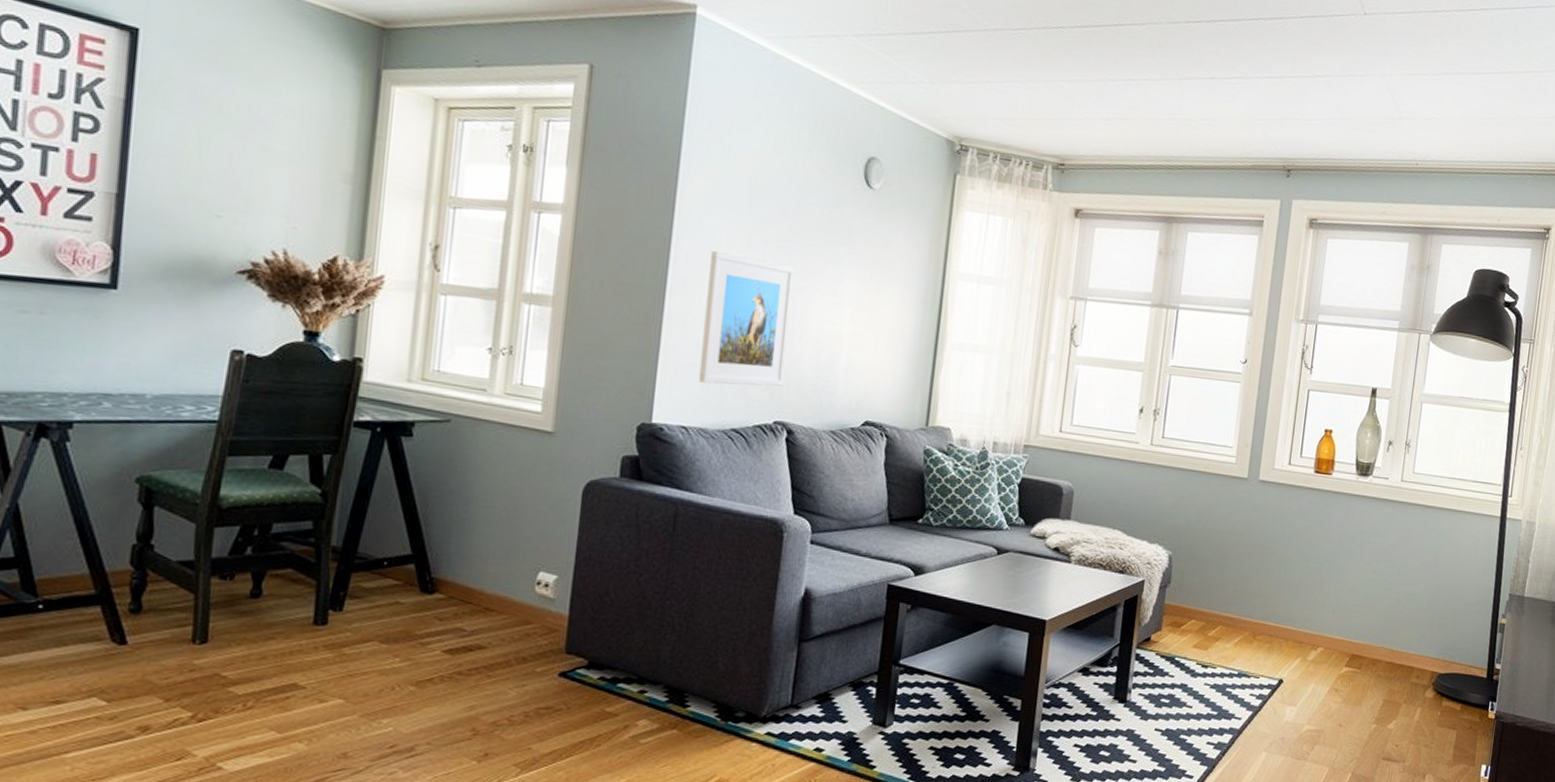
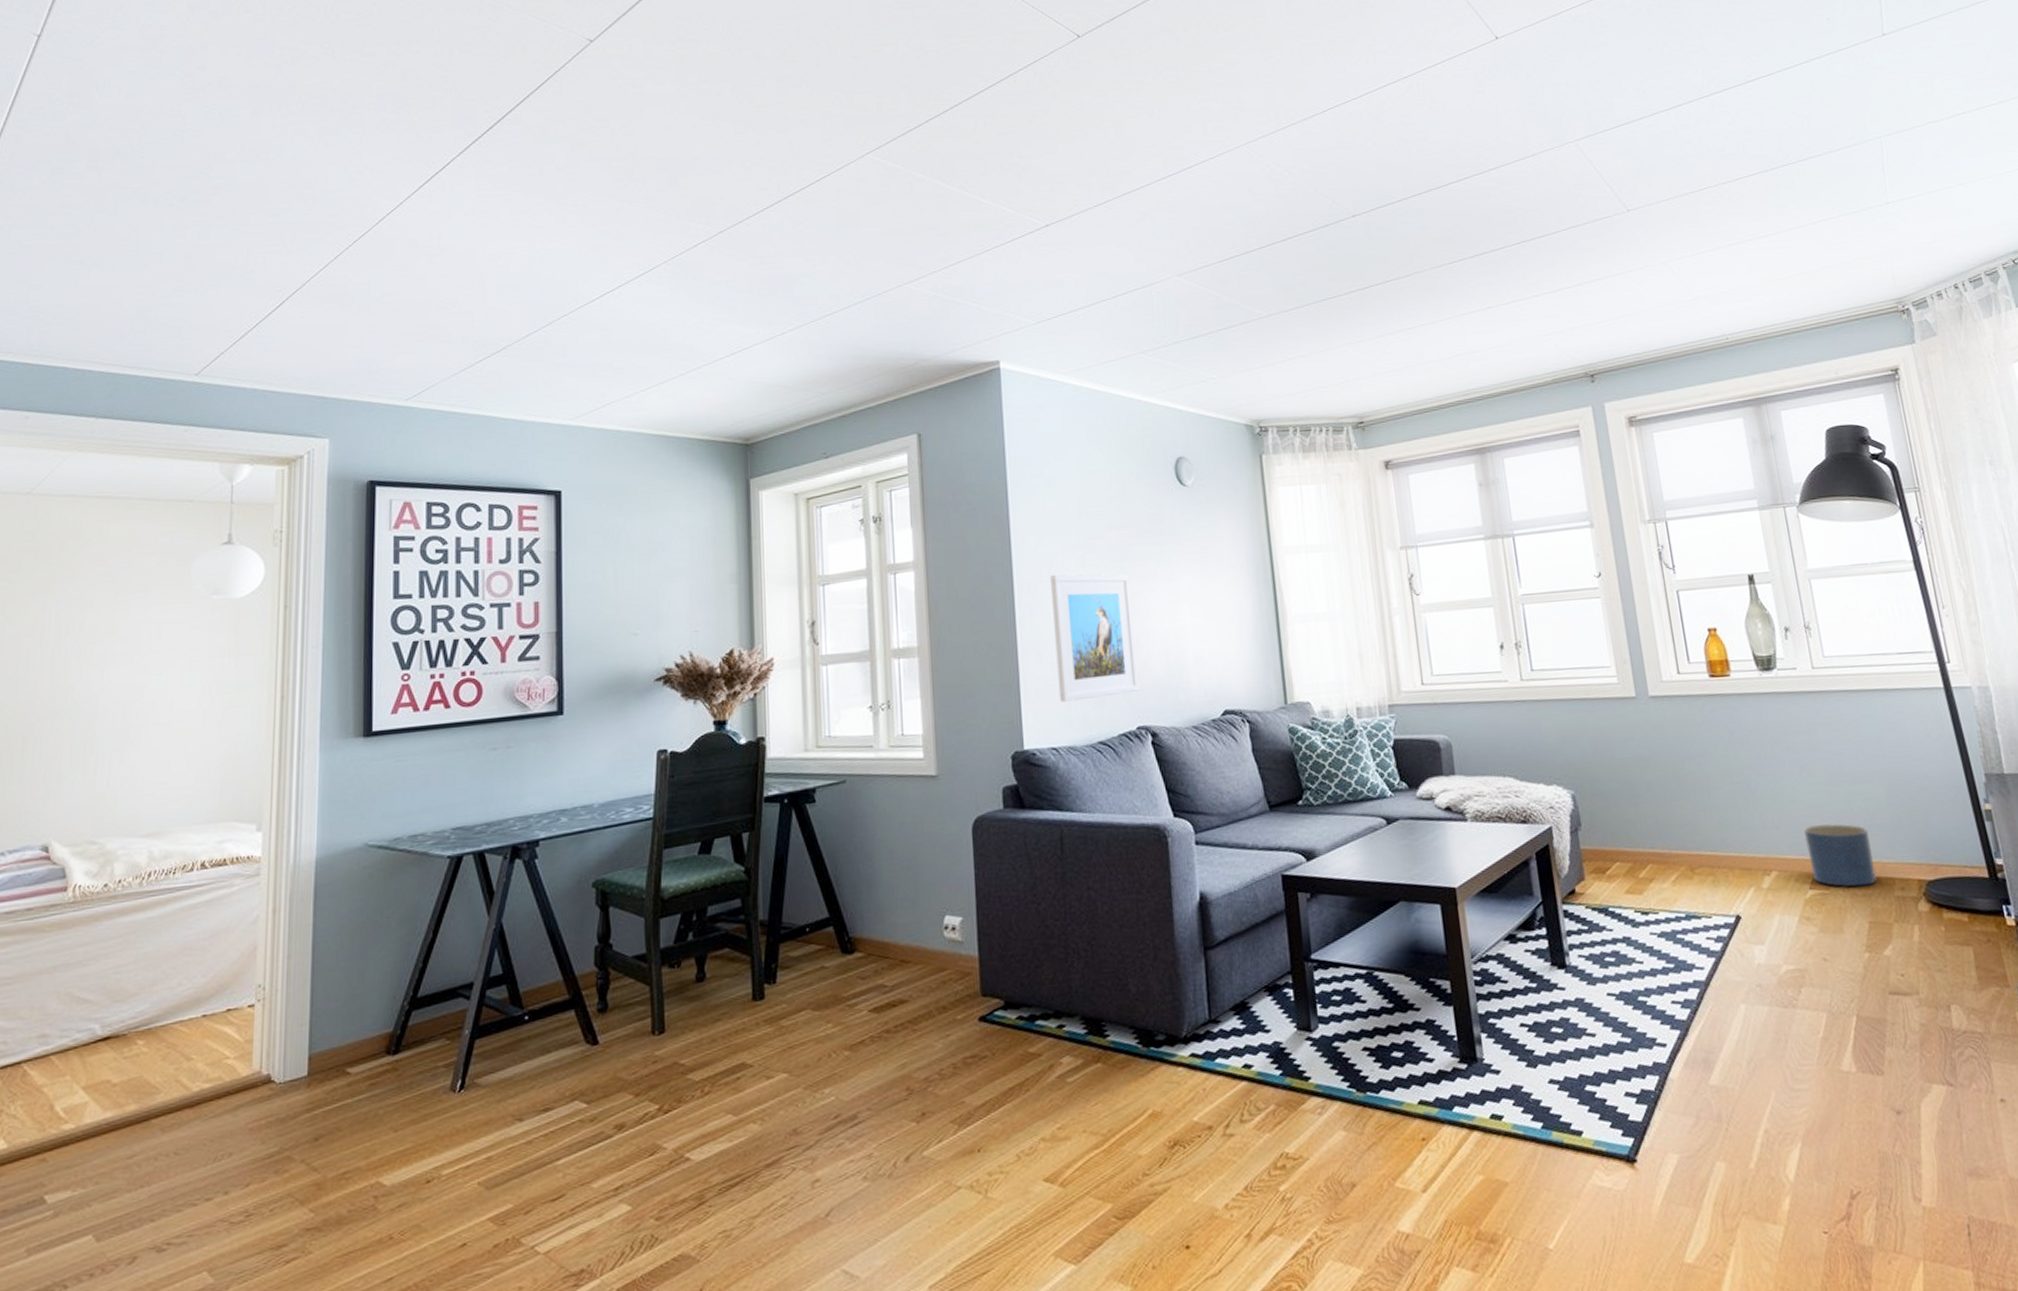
planter: none [1350,613,1405,671] -> present [1804,824,1877,887]

